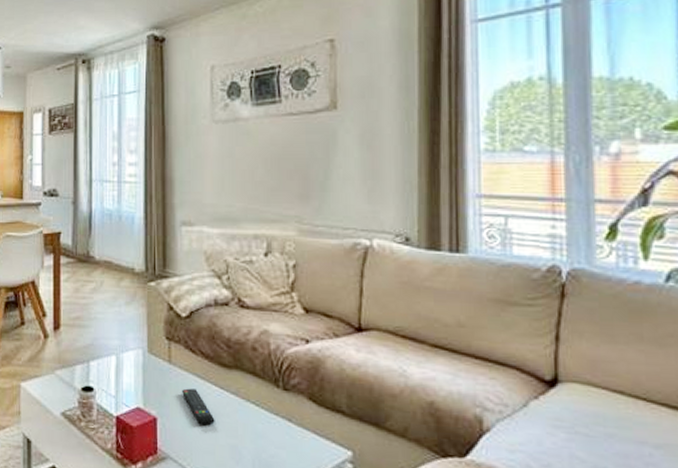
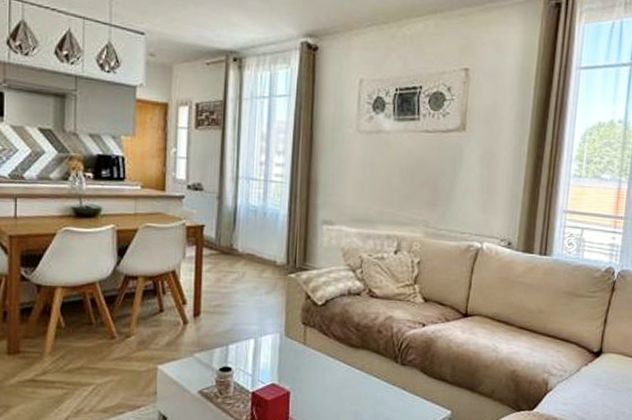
remote control: present [182,388,215,426] -> none [314,366,342,396]

